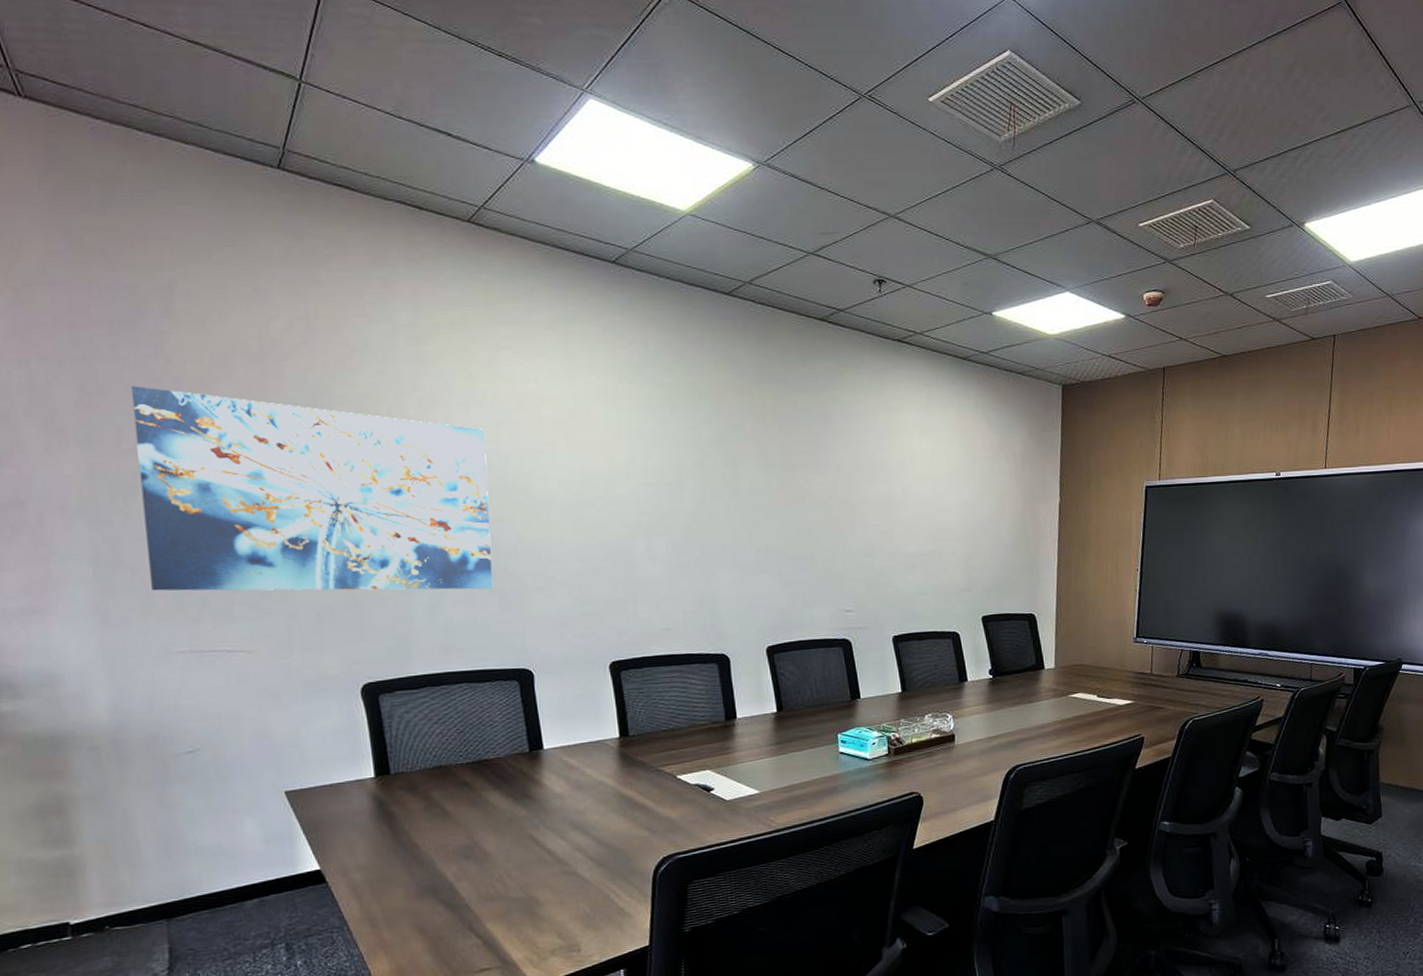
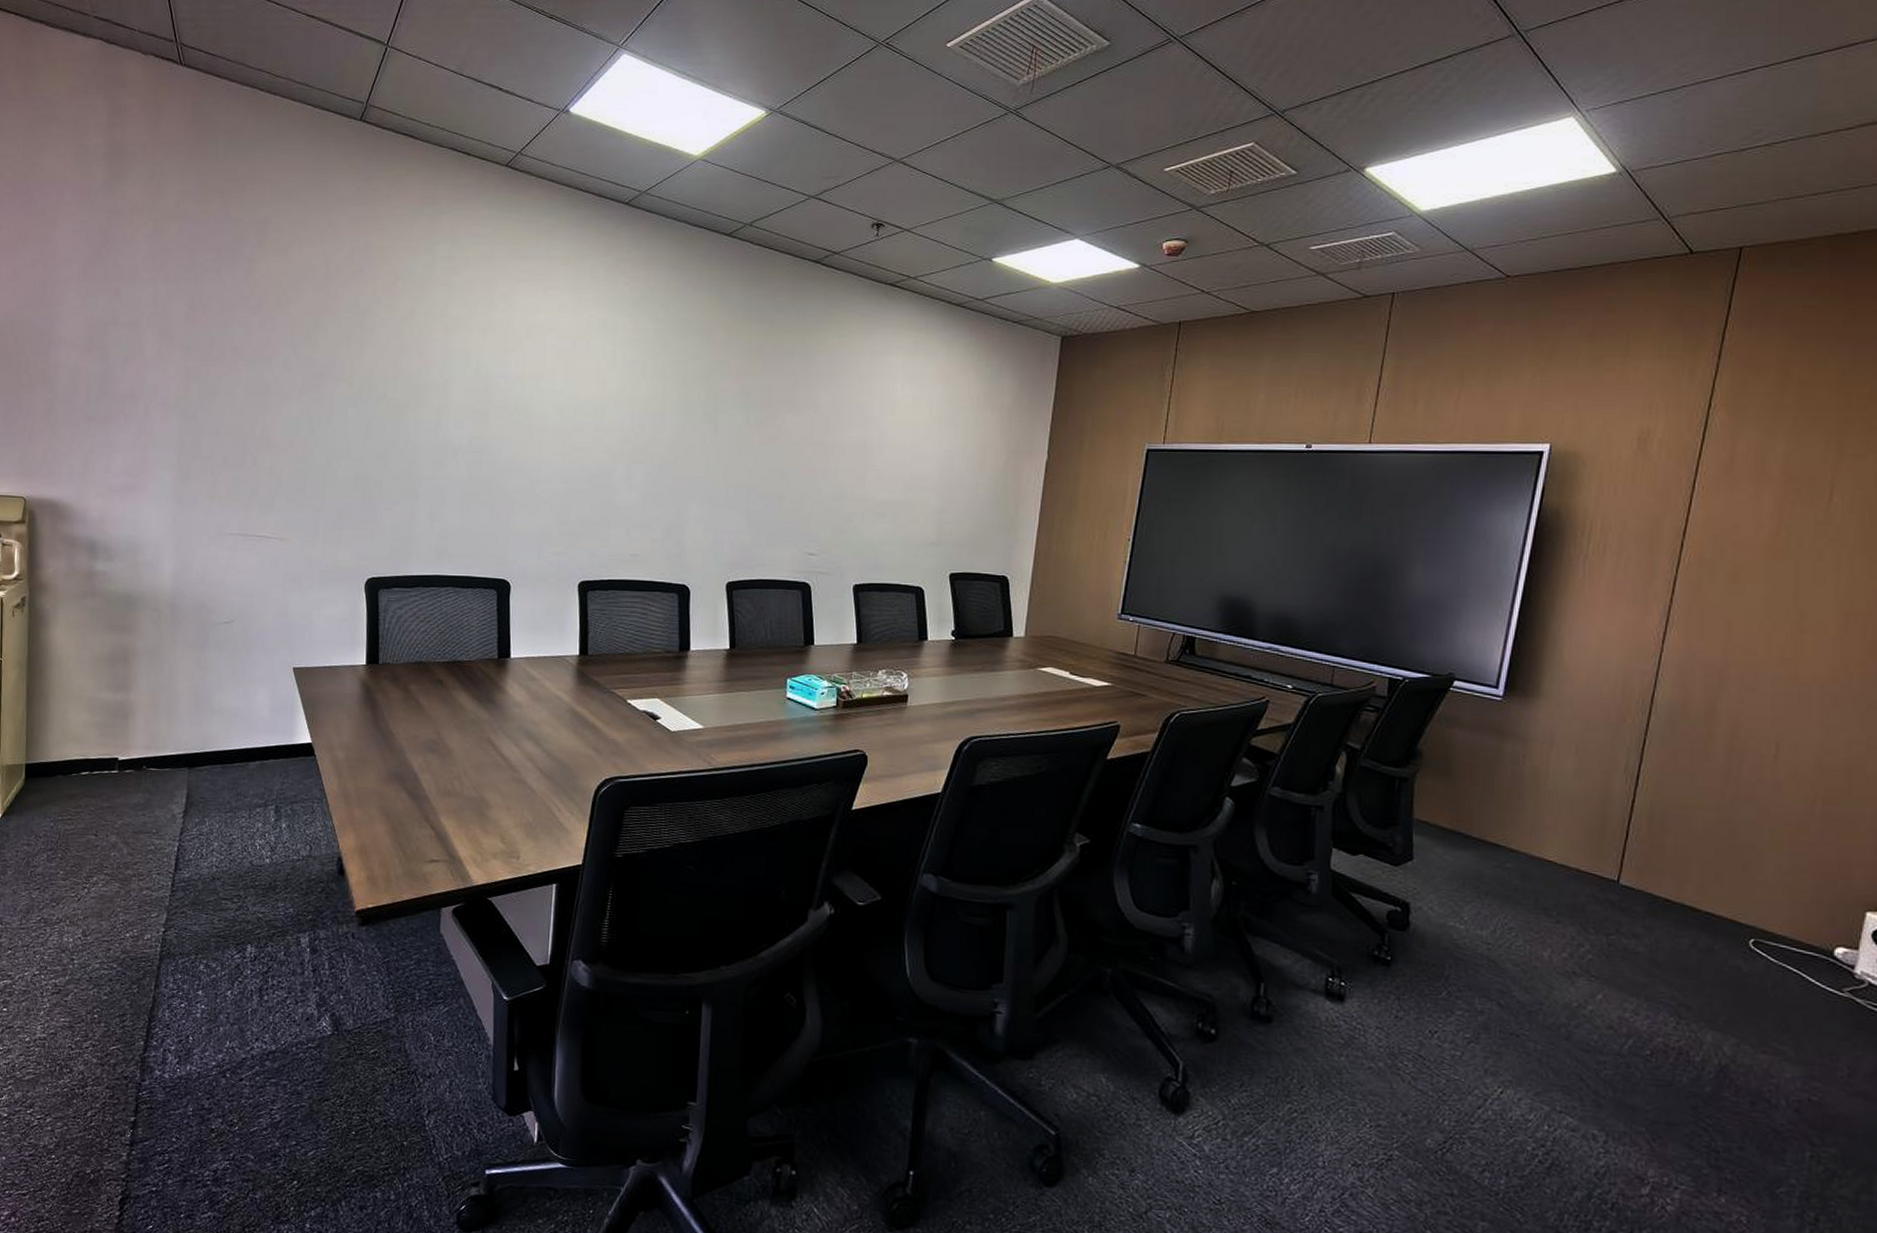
wall art: present [130,385,493,591] -> none [217,303,497,501]

